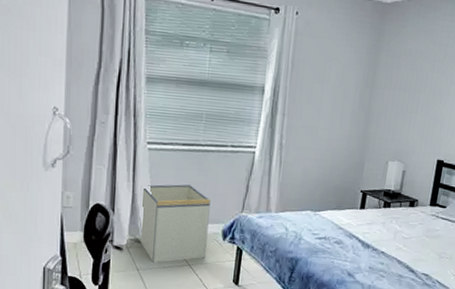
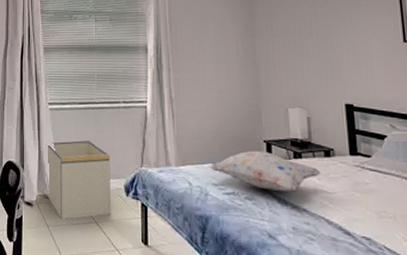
decorative pillow: none [306,199,404,237] -> present [208,150,322,192]

